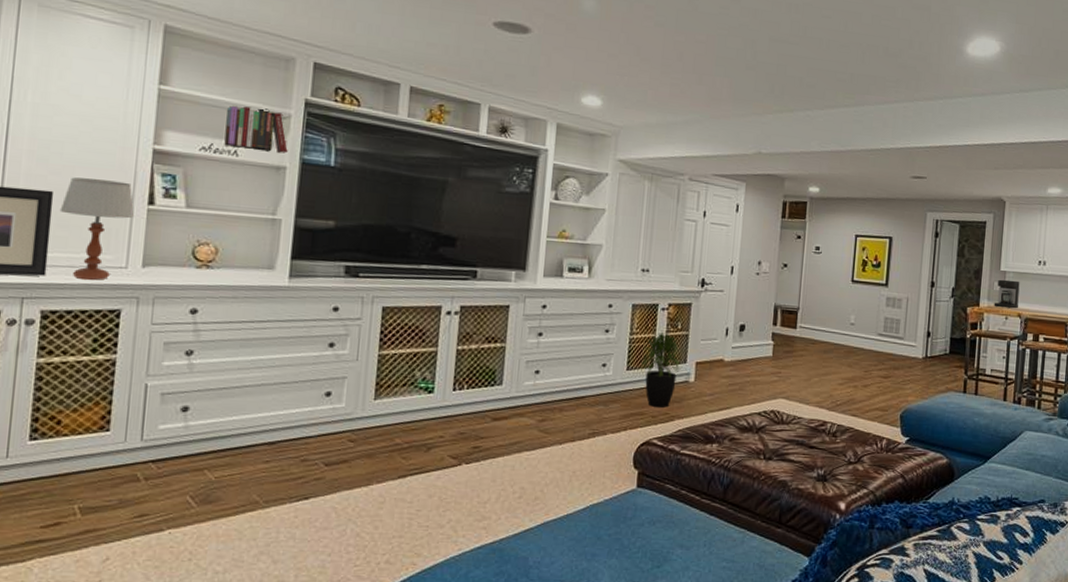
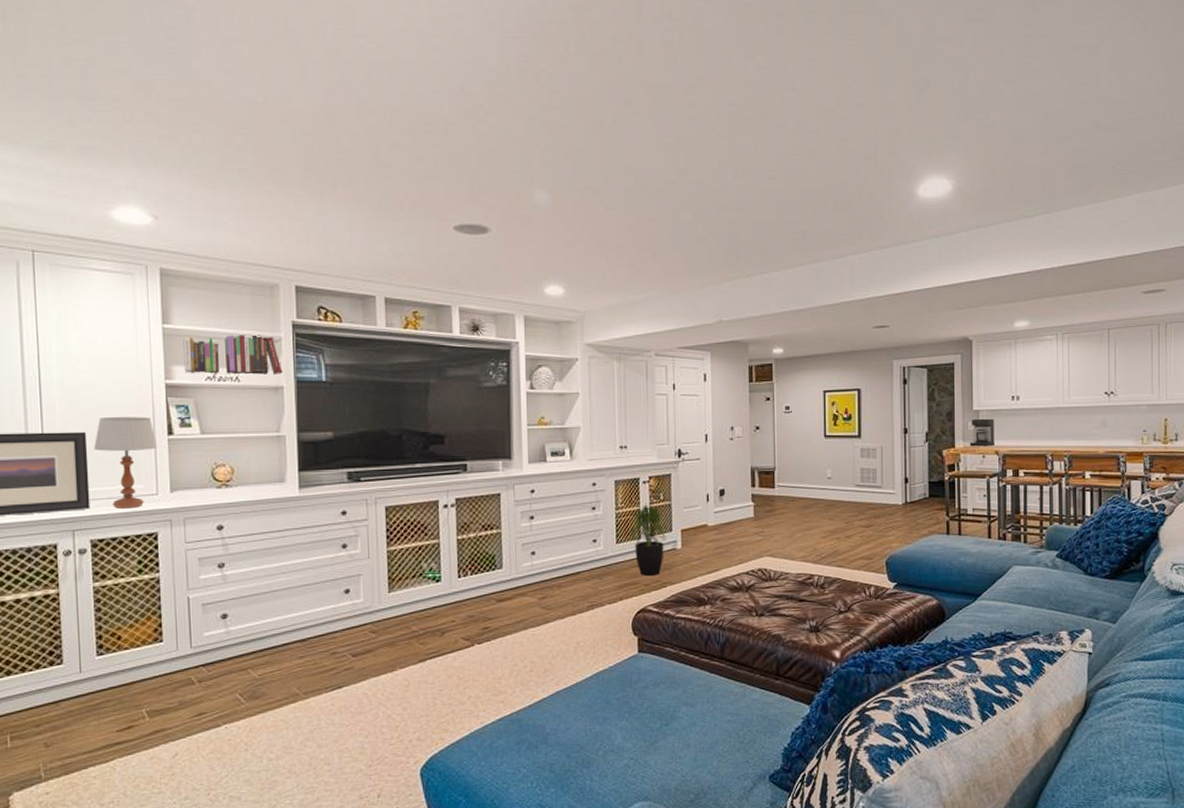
books: none [177,102,219,145] -> present [183,338,219,374]

